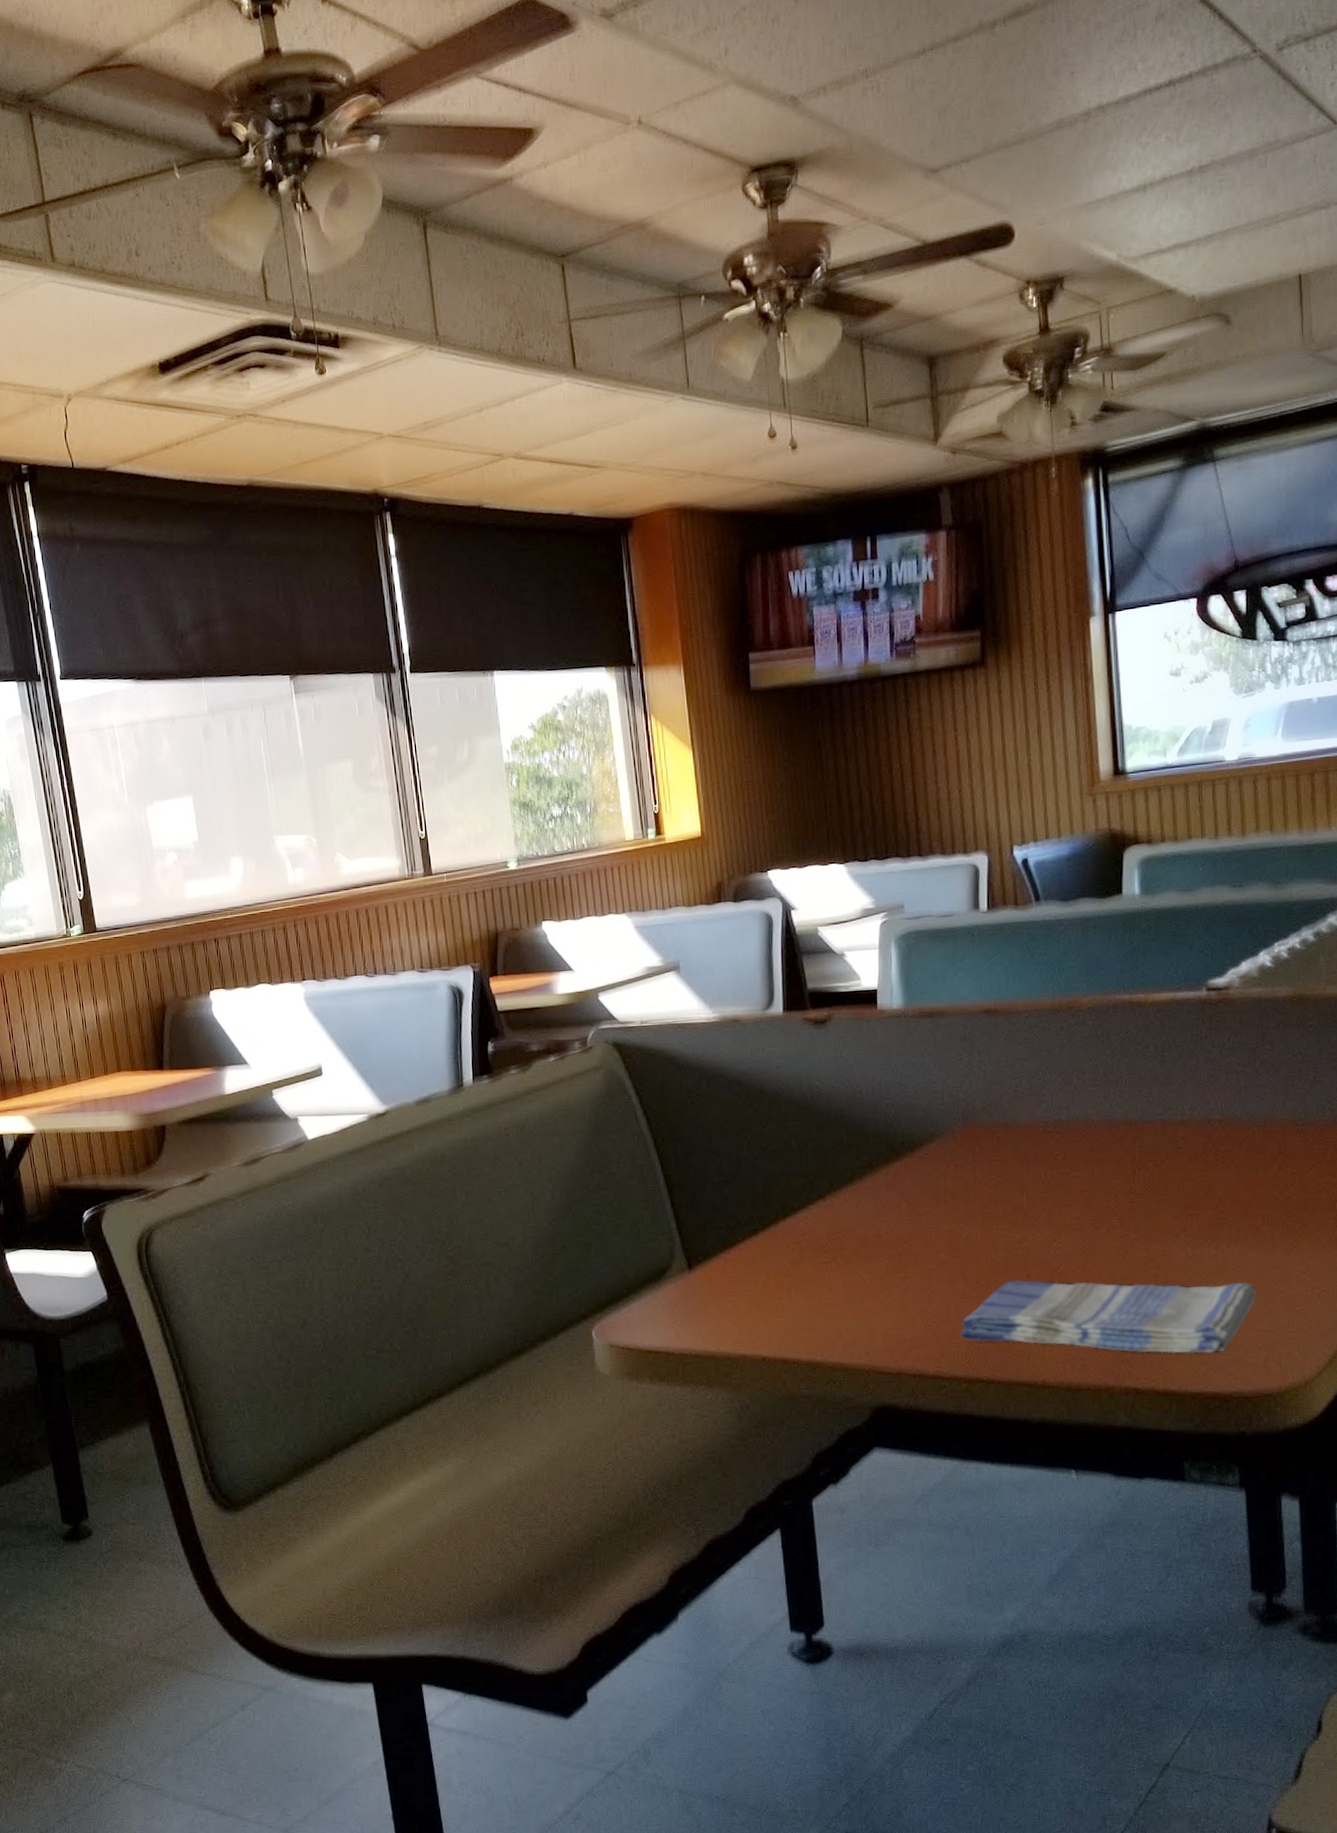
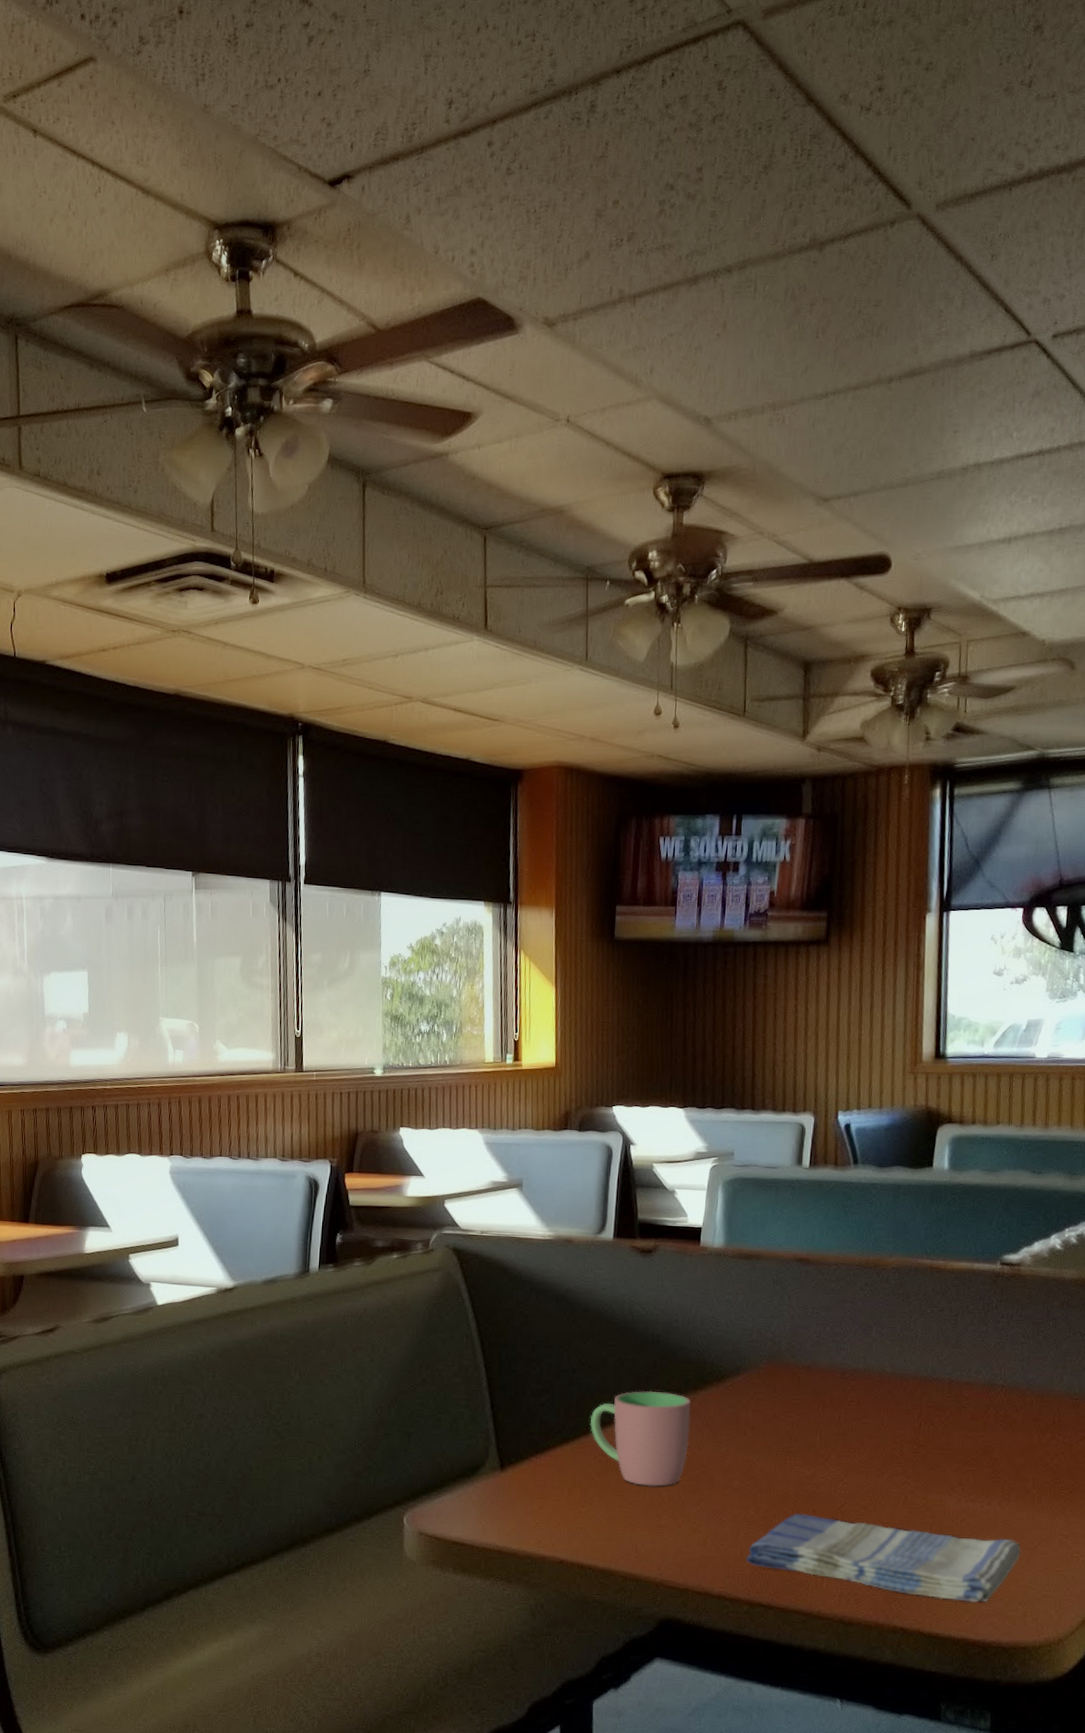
cup: none [778,1169,886,1270] -> present [589,1390,691,1486]

